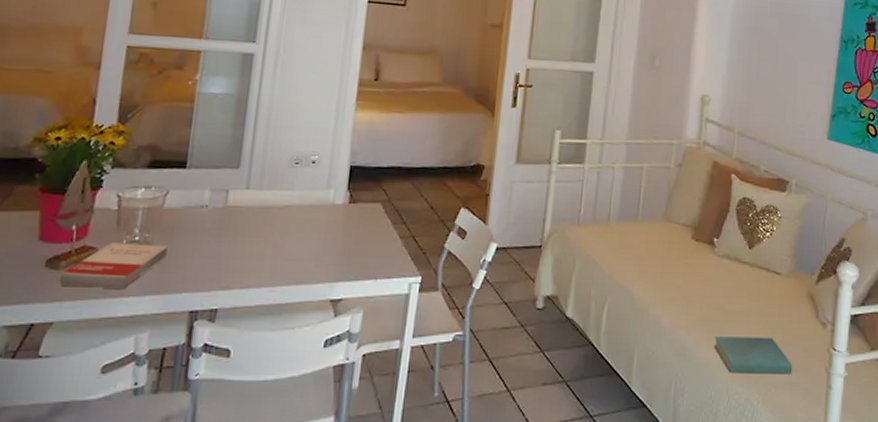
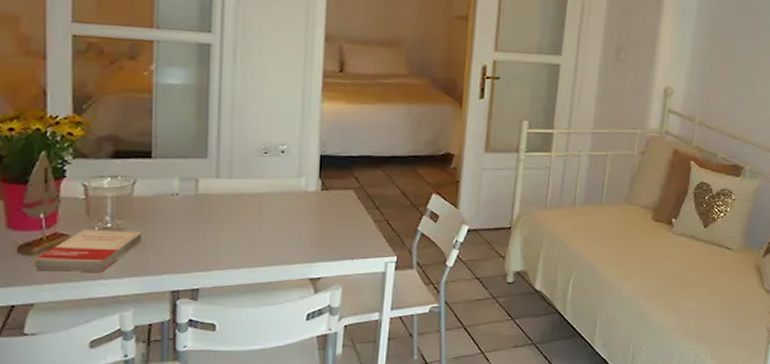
book: present [714,336,793,374] -> none [669,303,738,334]

